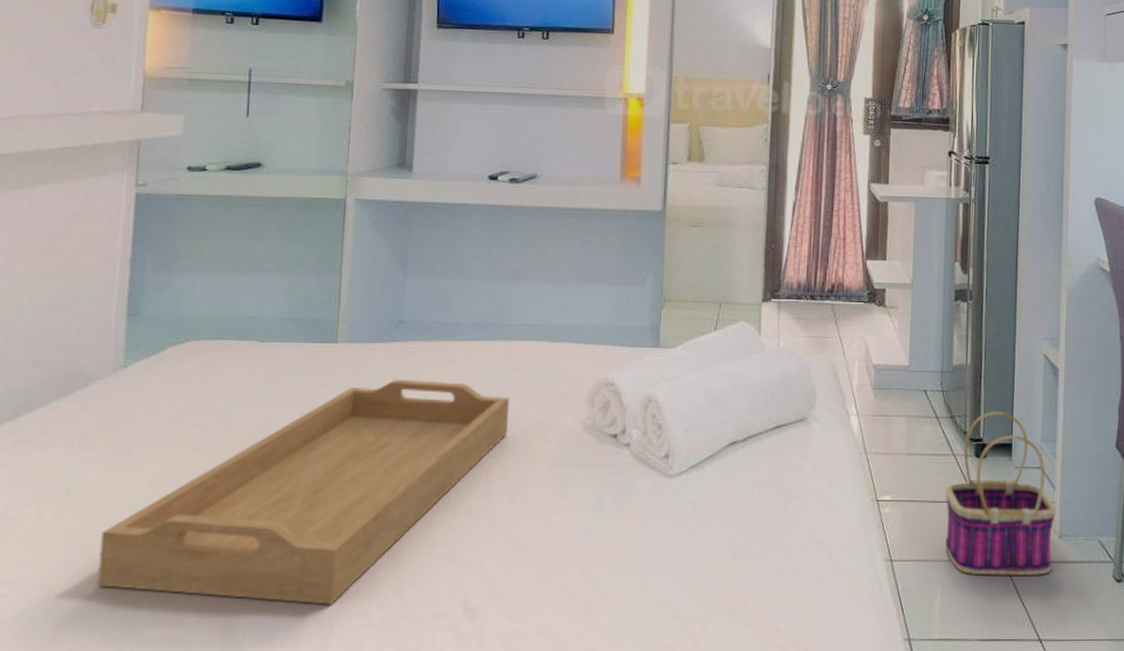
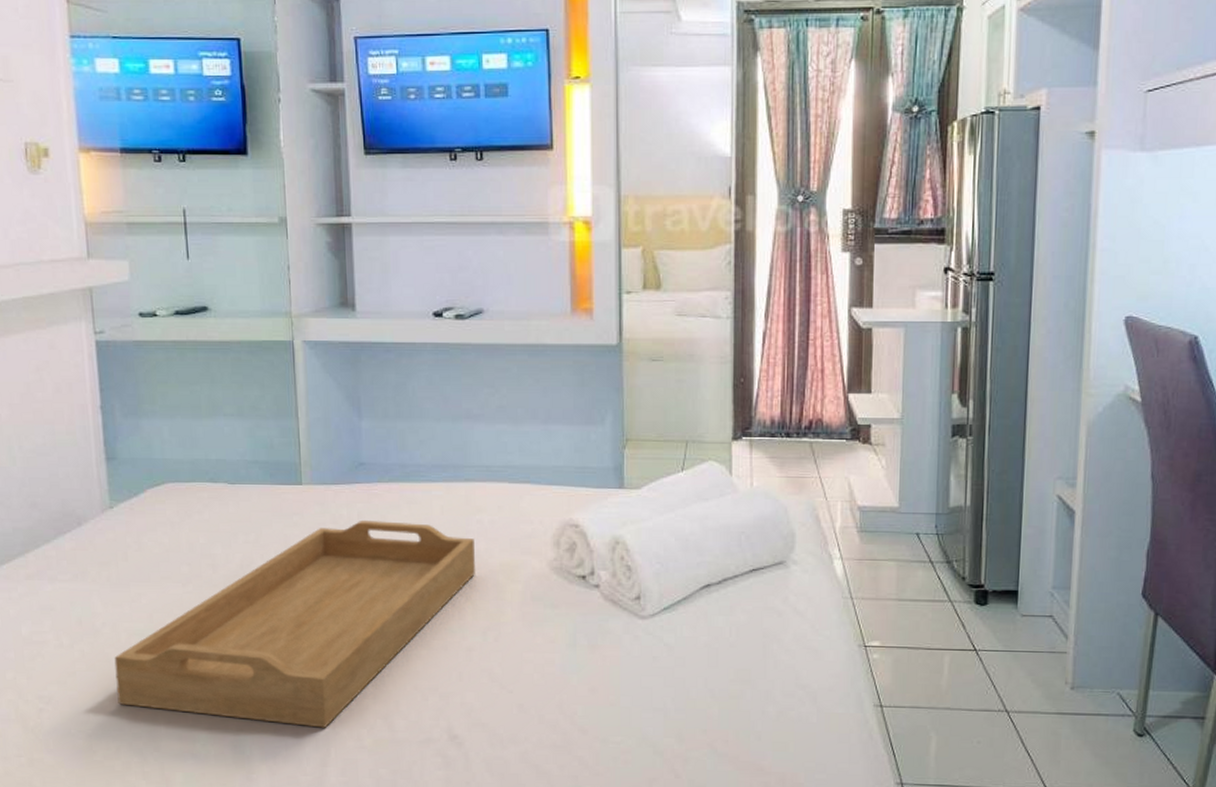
basket: present [944,411,1056,576] -> none [940,556,1068,726]

